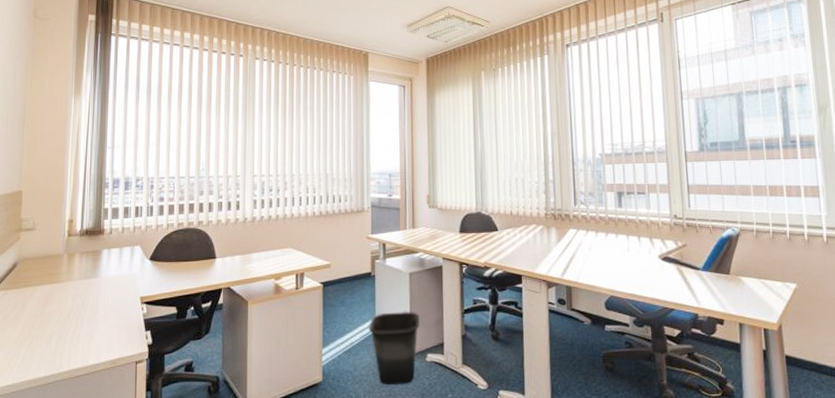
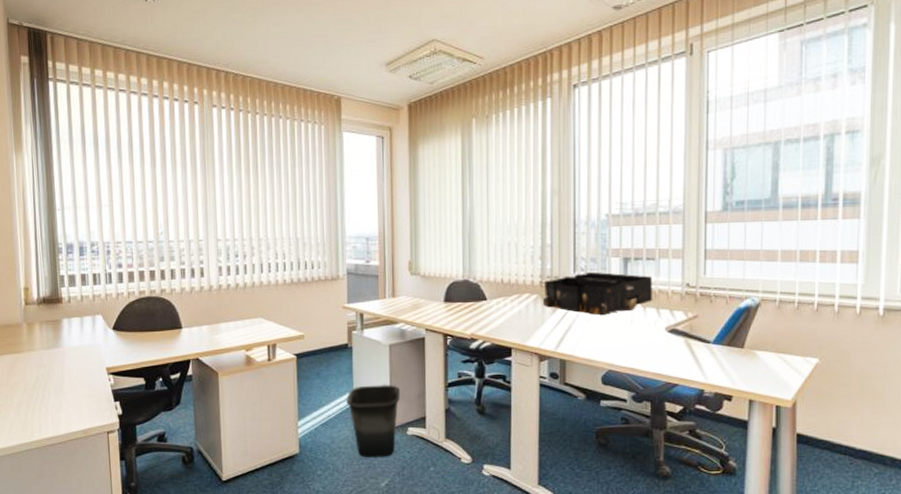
printer: none [549,204,646,244] -> present [543,271,653,315]

